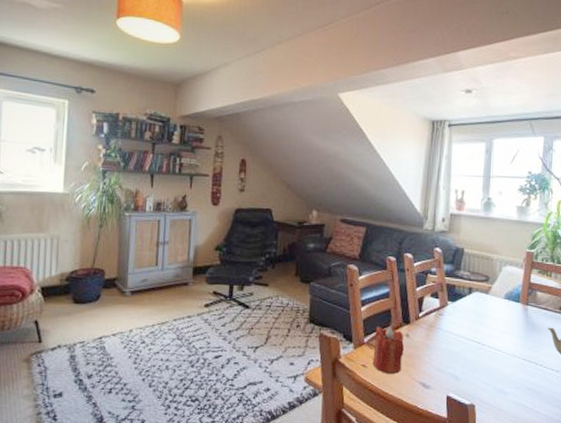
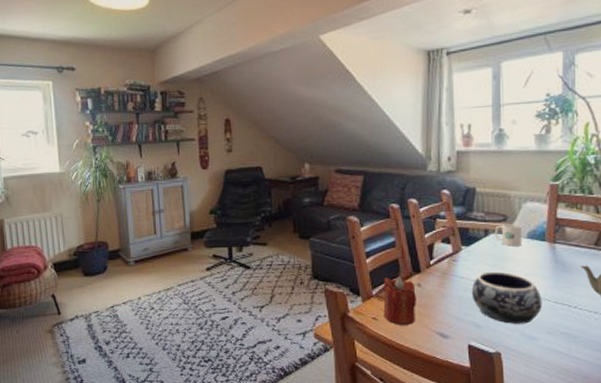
decorative bowl: none [453,327,514,378] -> present [471,271,542,324]
mug: none [478,283,500,306] -> present [495,223,522,246]

